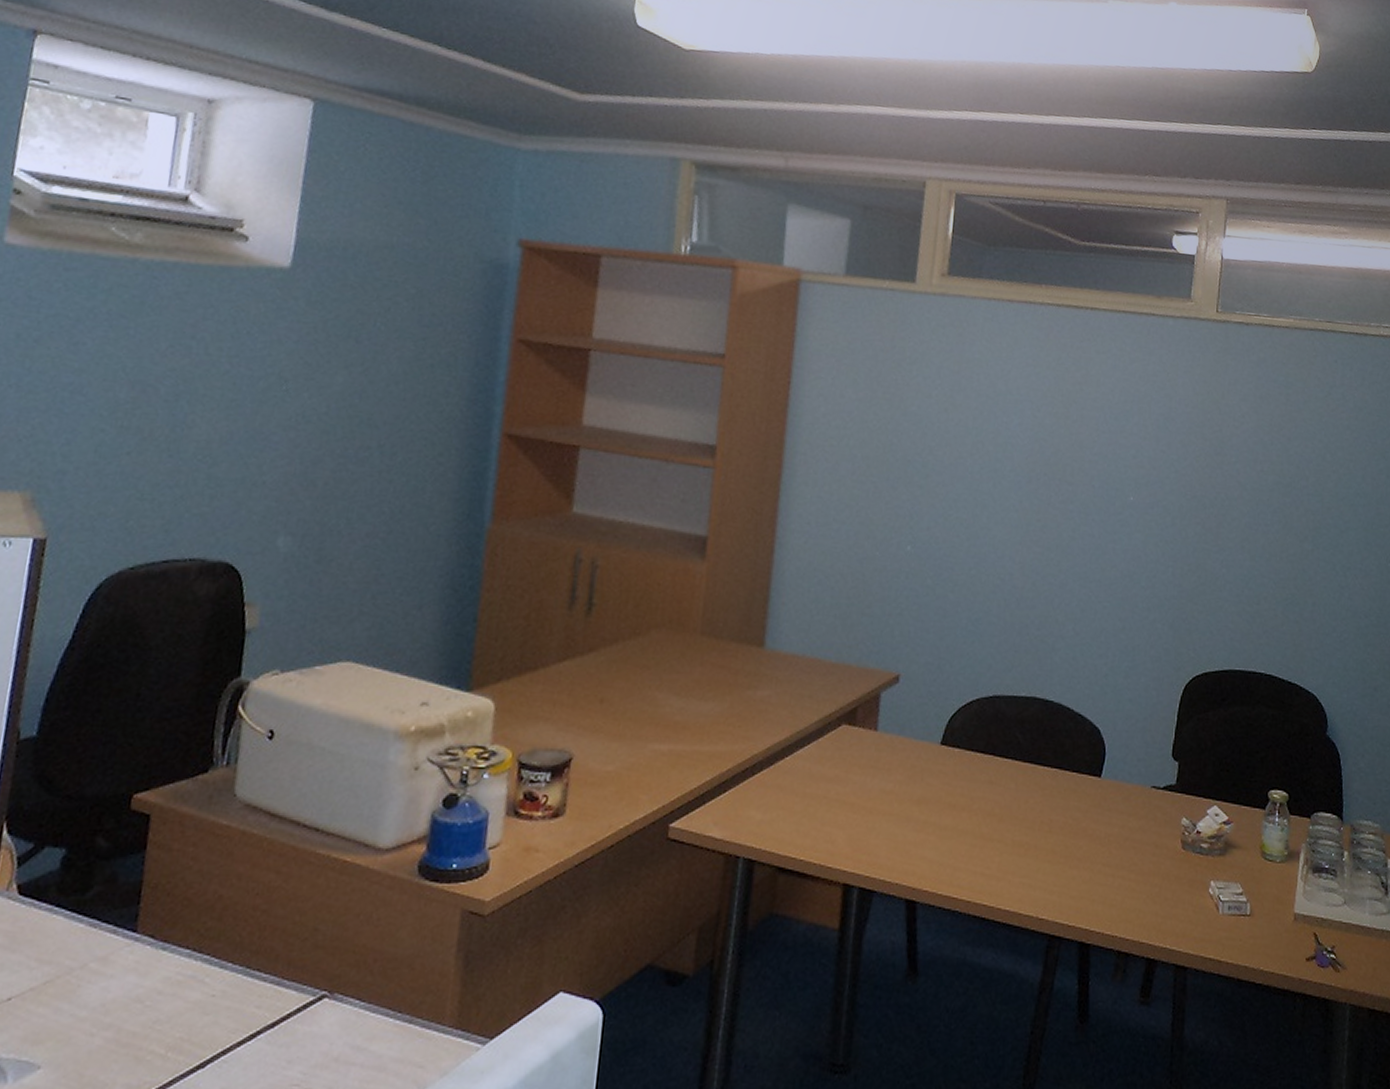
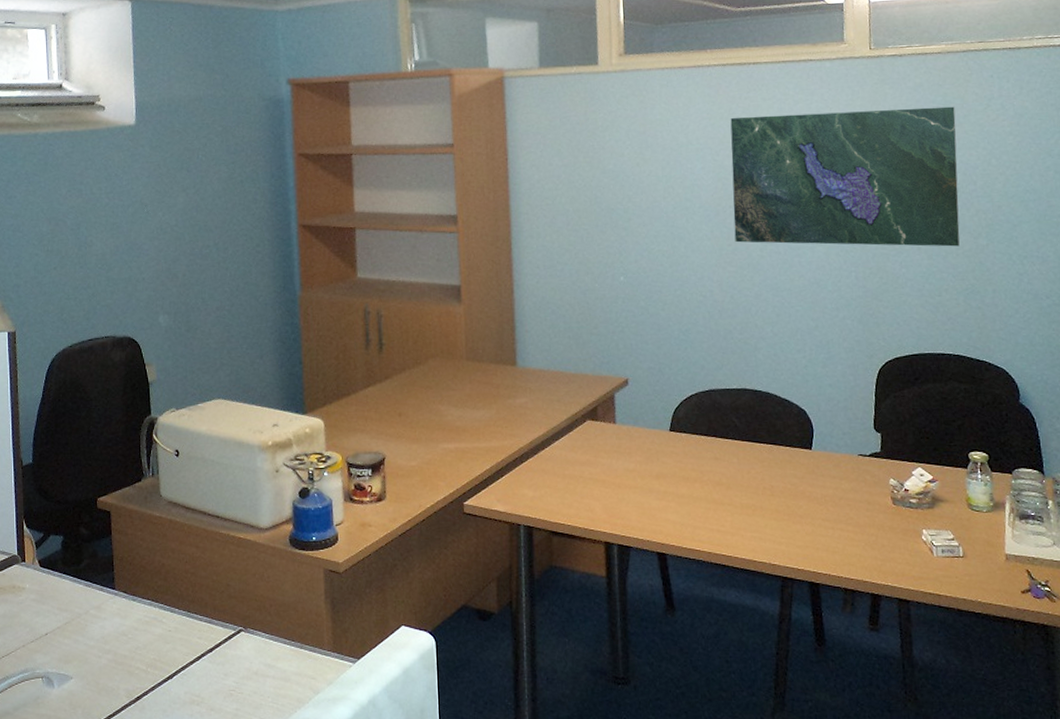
map: none [1045,369,1296,549] -> present [730,106,960,247]

